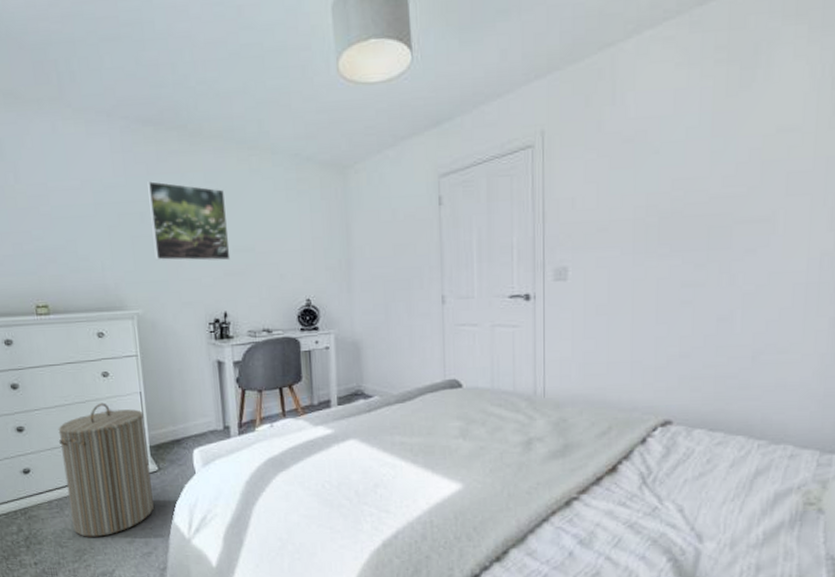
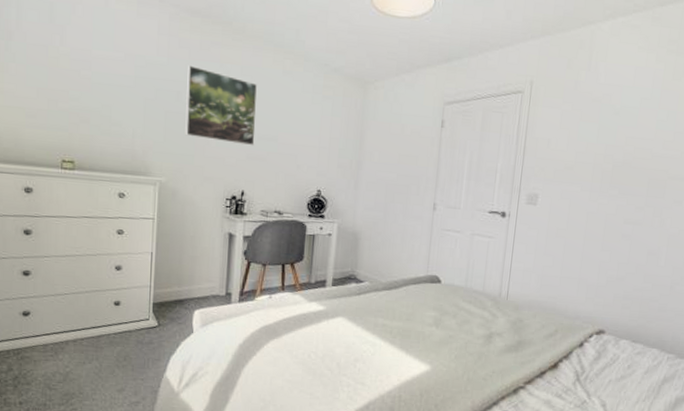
laundry hamper: present [58,403,154,537] -> none [63,257,152,383]

